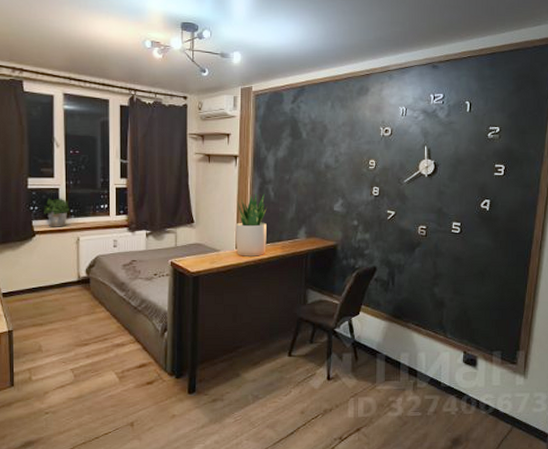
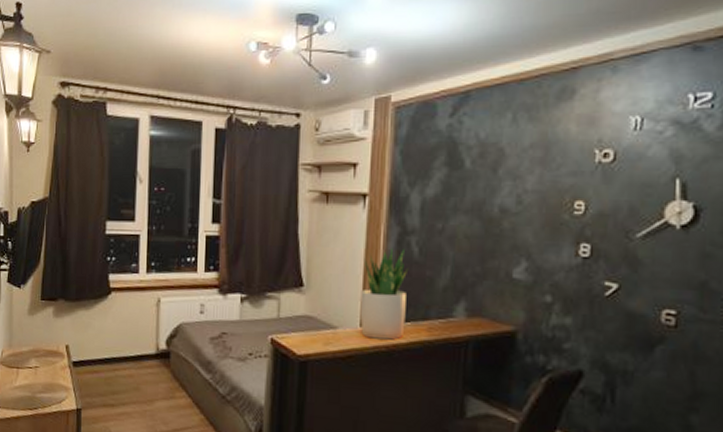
potted plant: present [44,198,70,227] -> none [122,246,151,284]

